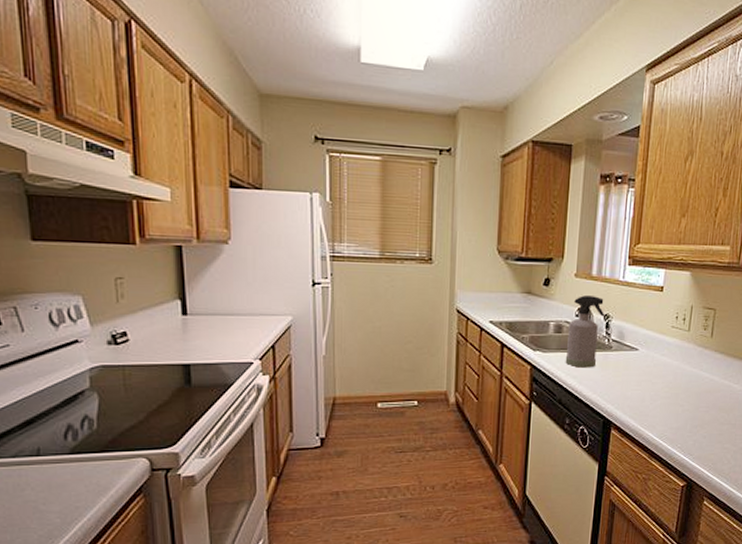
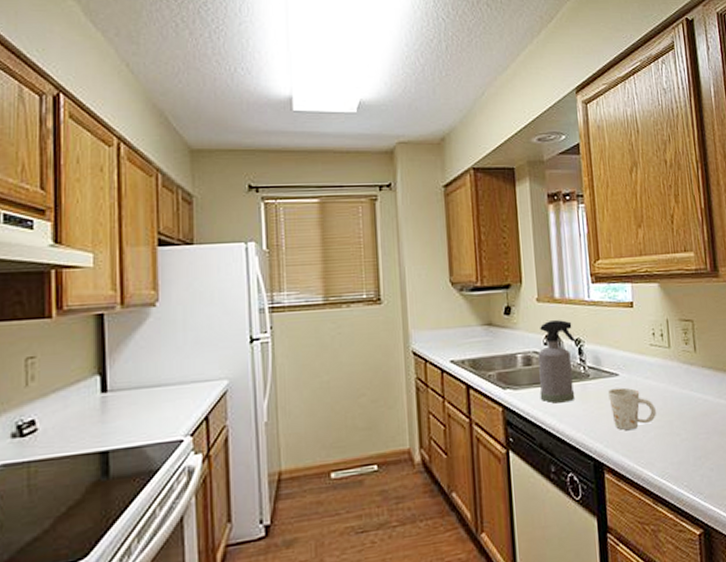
mug: none [626,361,666,398] -> present [608,387,656,431]

